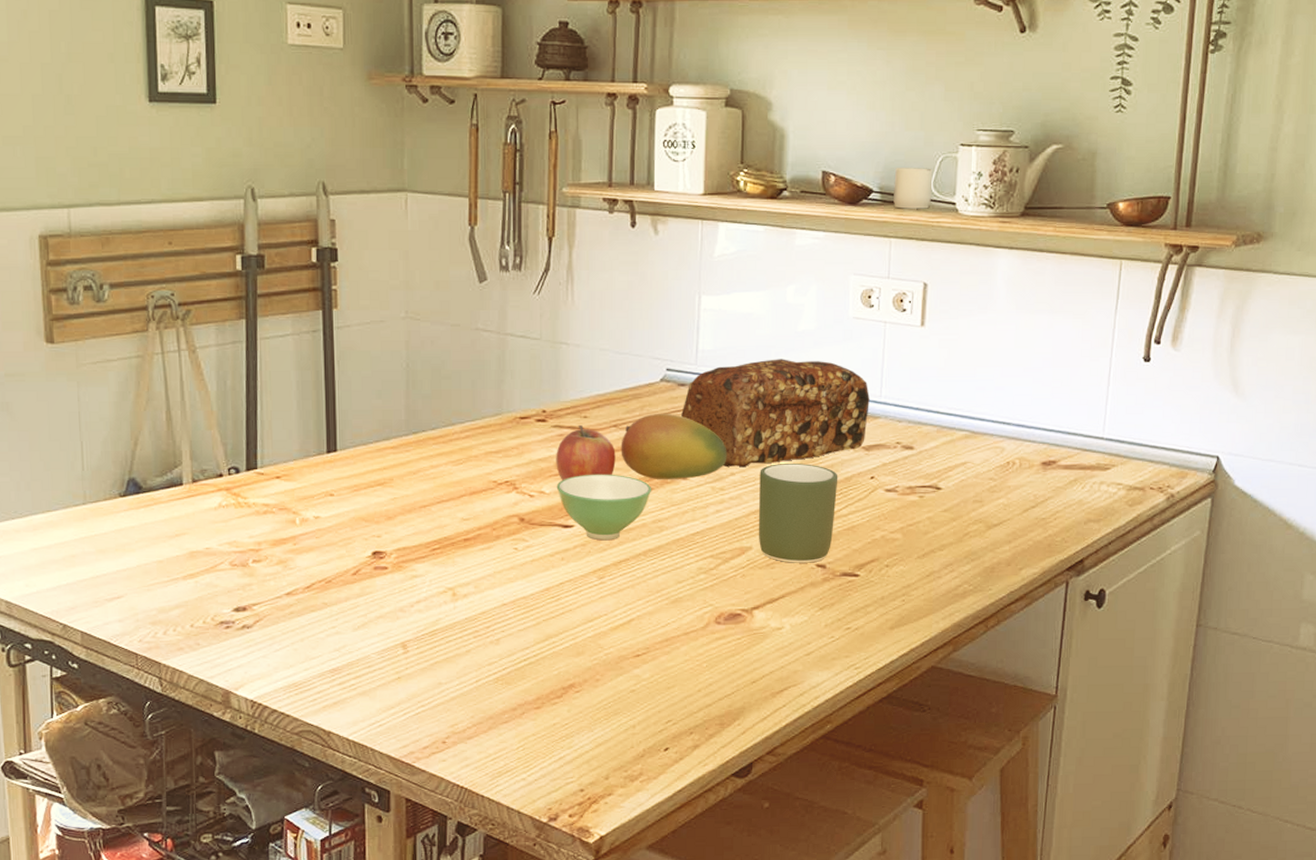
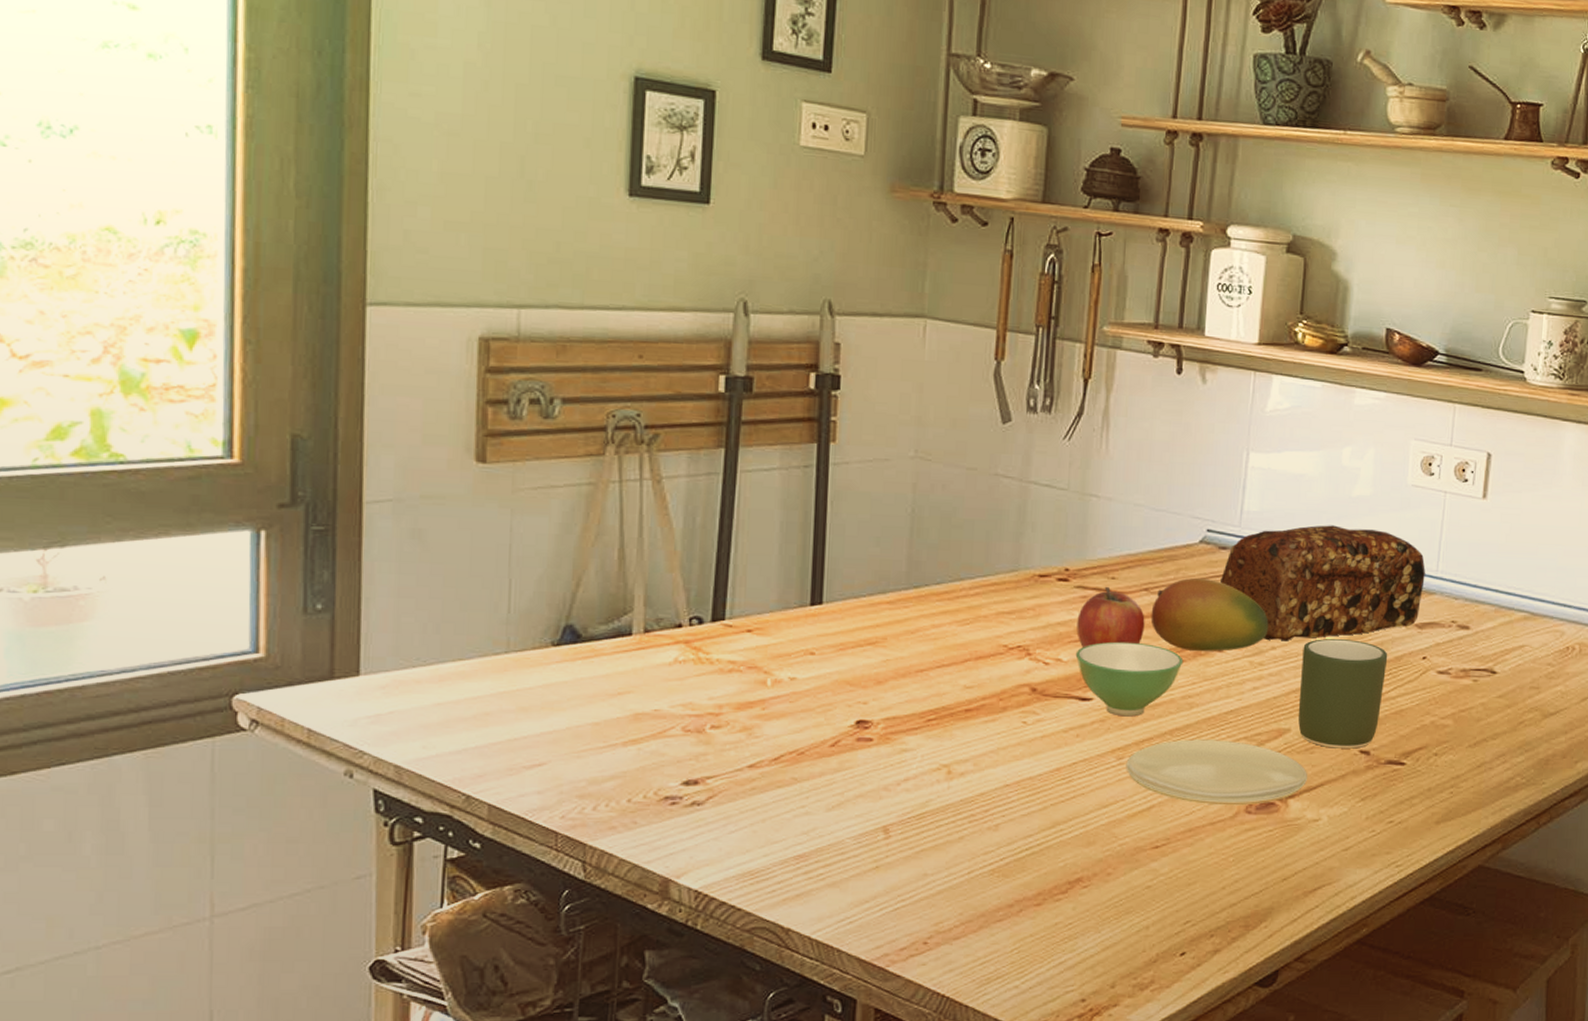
plate: none [607,559,770,617] -> present [1126,739,1308,806]
cup: present [893,168,933,209] -> none [1460,330,1502,376]

